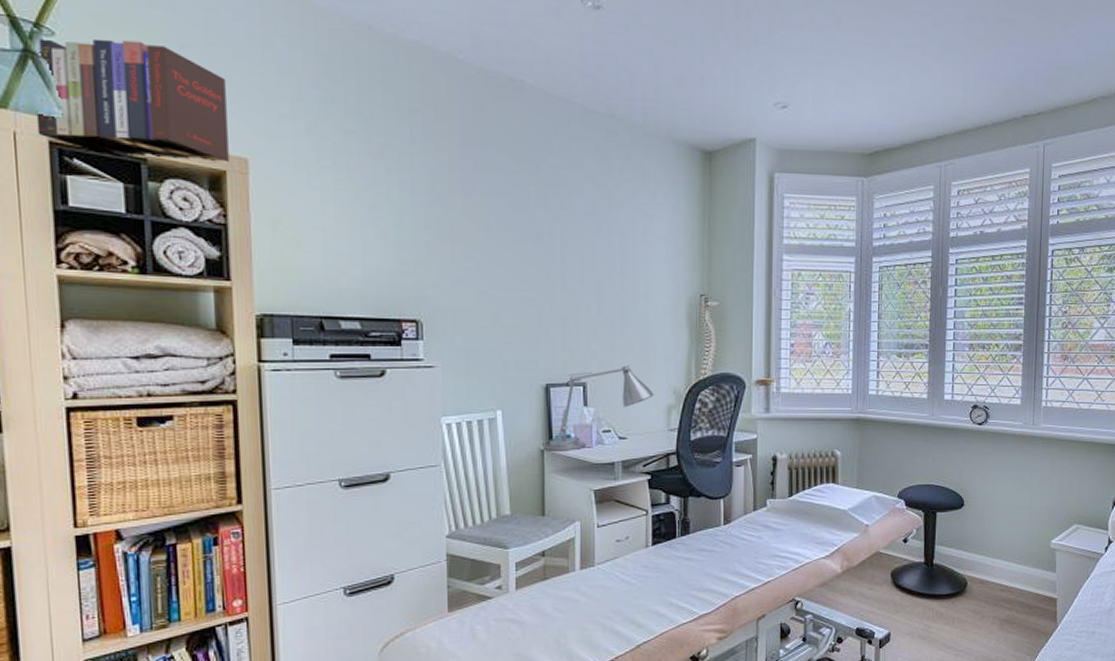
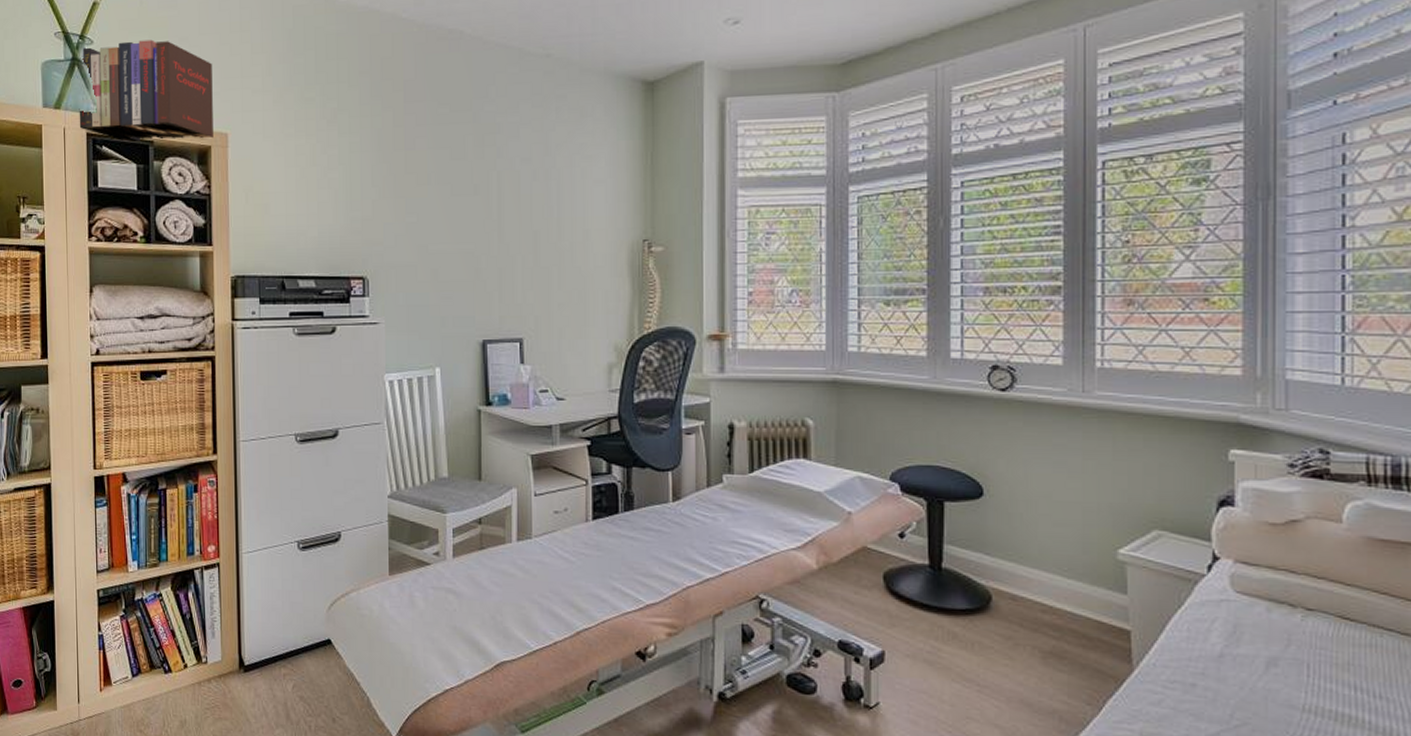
desk lamp: present [543,365,654,451] -> none [479,320,593,412]

